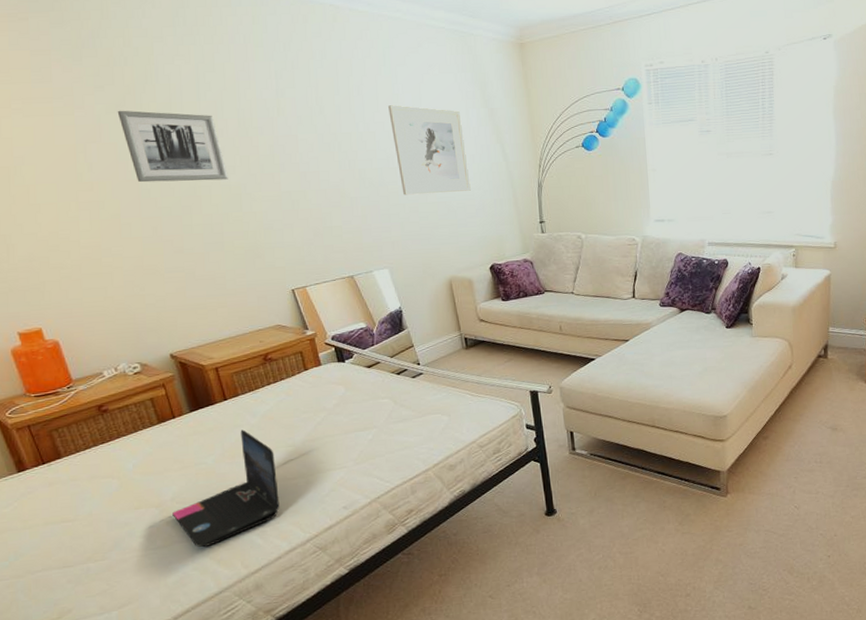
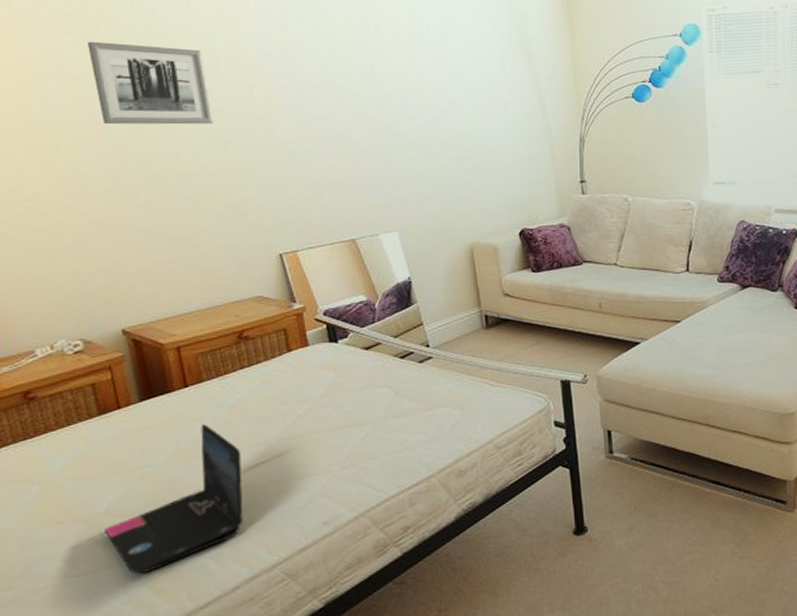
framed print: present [388,105,471,195] -> none [410,45,501,147]

